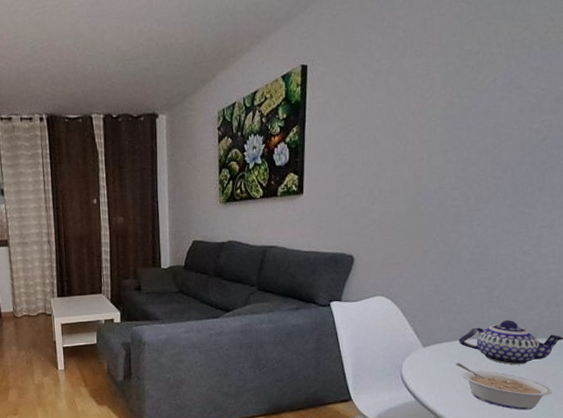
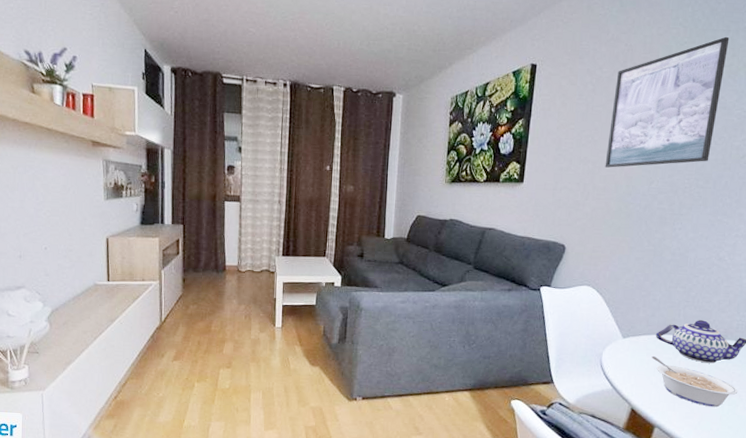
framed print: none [390,8,520,168] -> present [605,36,730,168]

